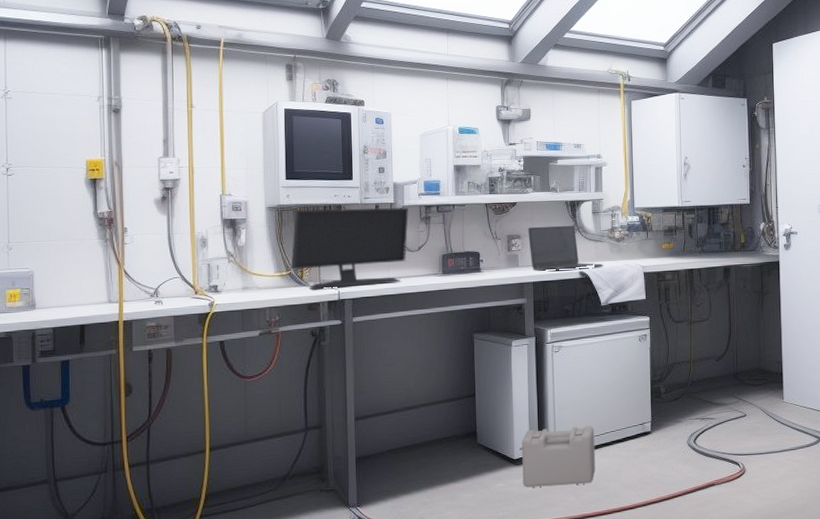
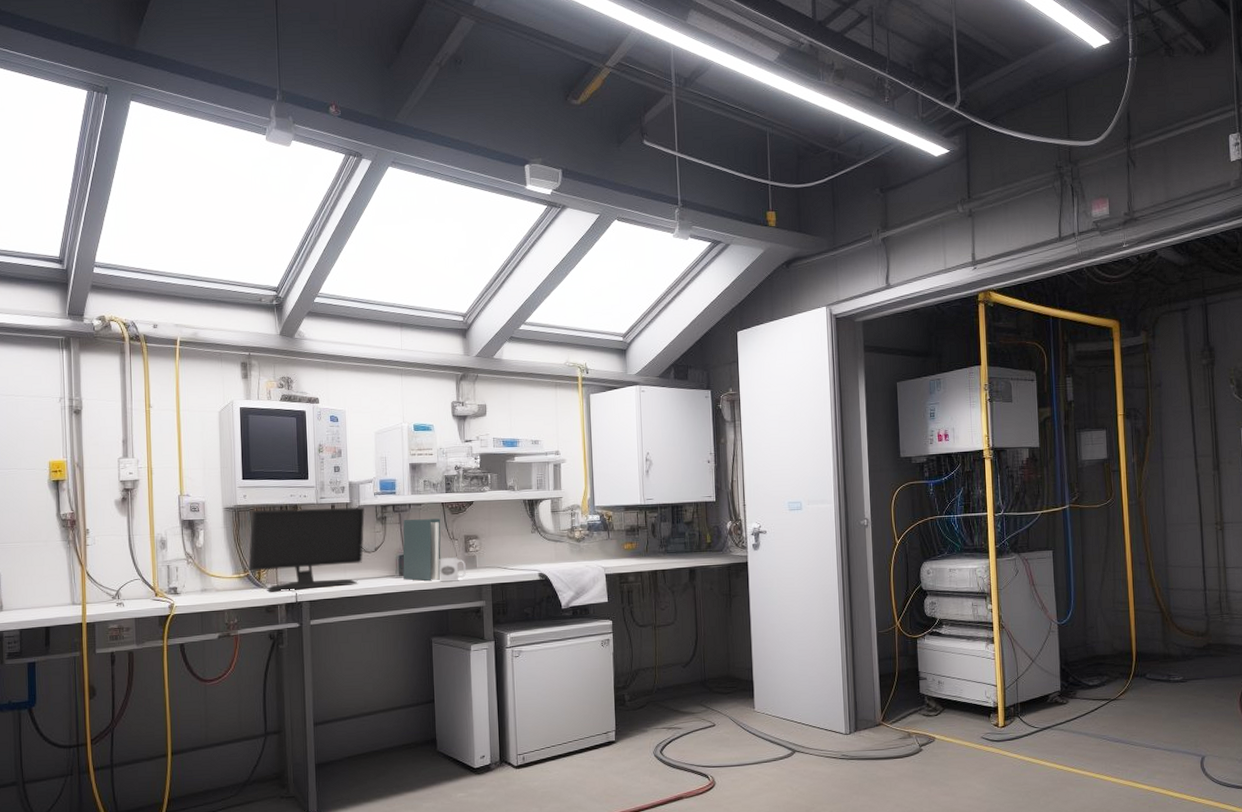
binder: none [446,219,485,280] -> present [403,518,441,581]
mug: none [481,256,508,280] -> present [439,557,466,582]
tool box: present [522,426,596,489] -> none [482,734,559,799]
laptop: present [528,225,604,272] -> none [486,524,564,573]

